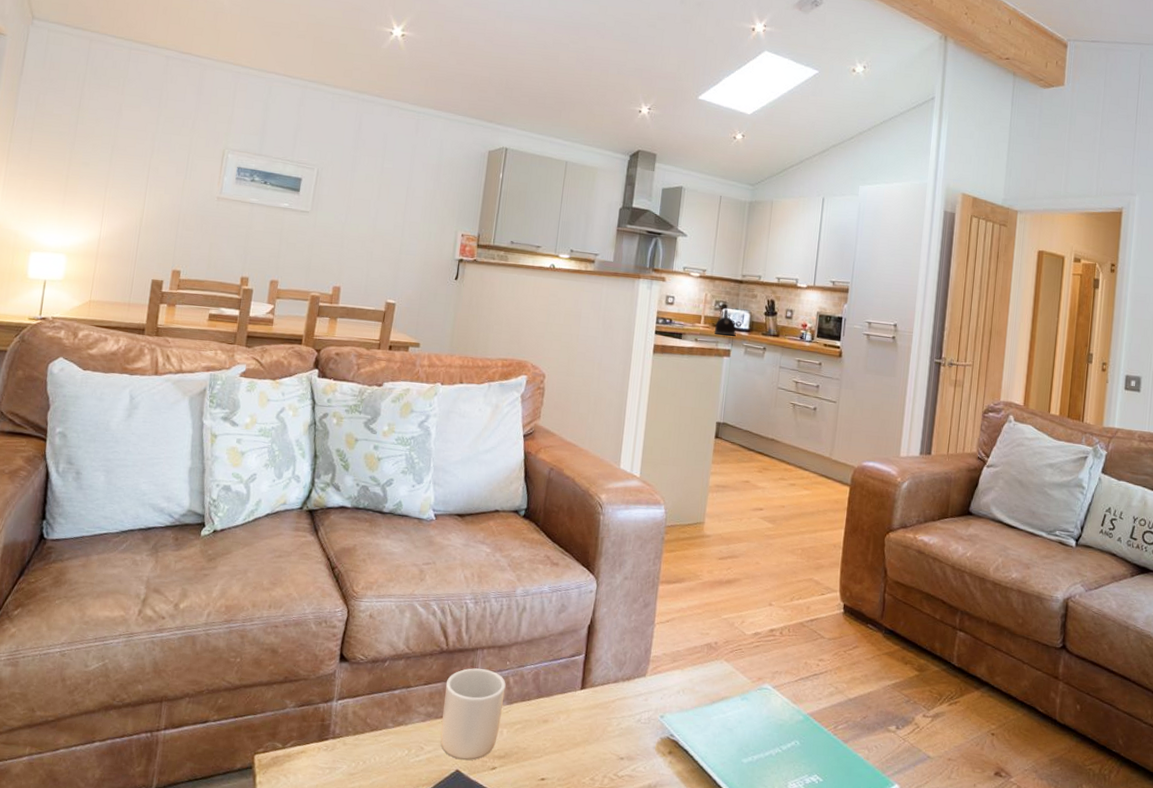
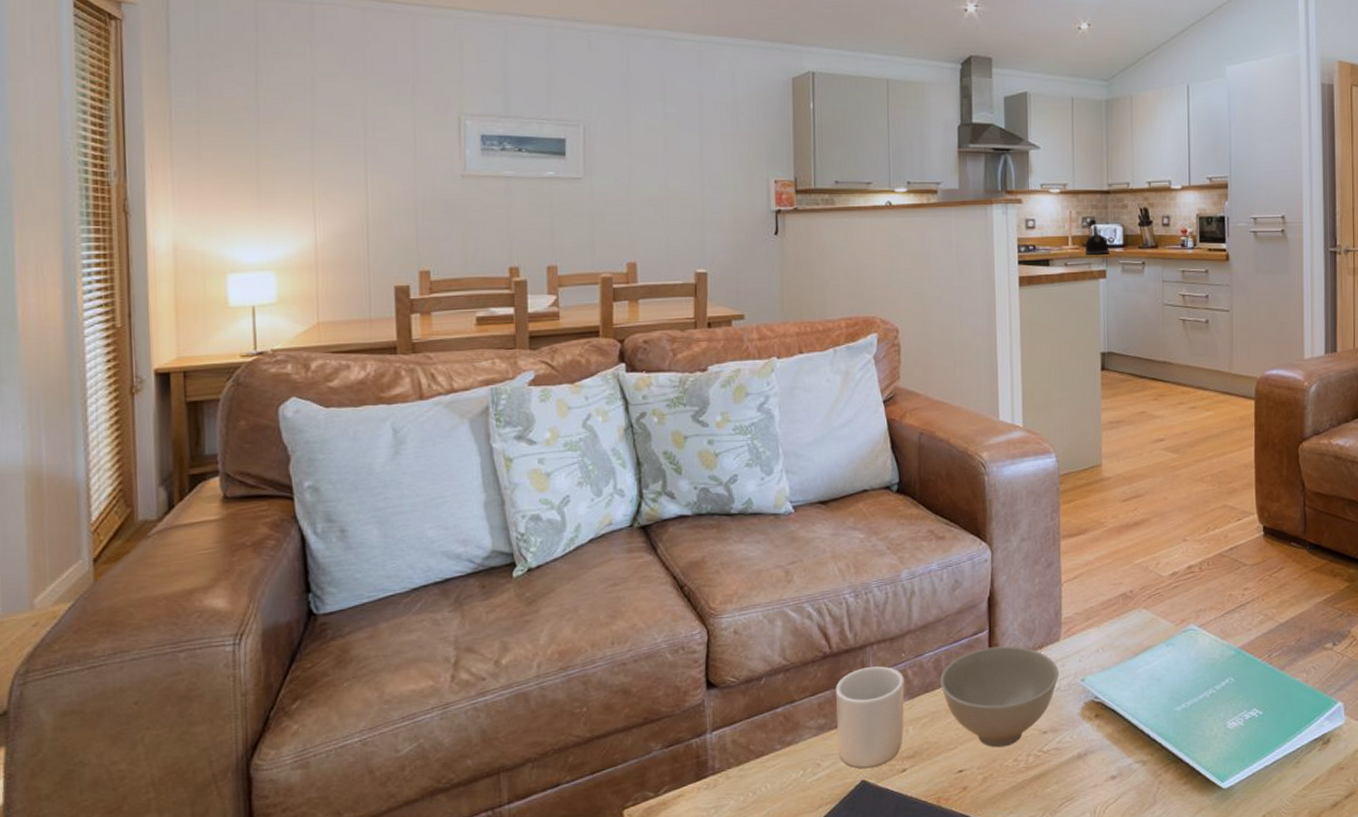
bowl: none [536,670,642,765] -> present [940,646,1059,748]

